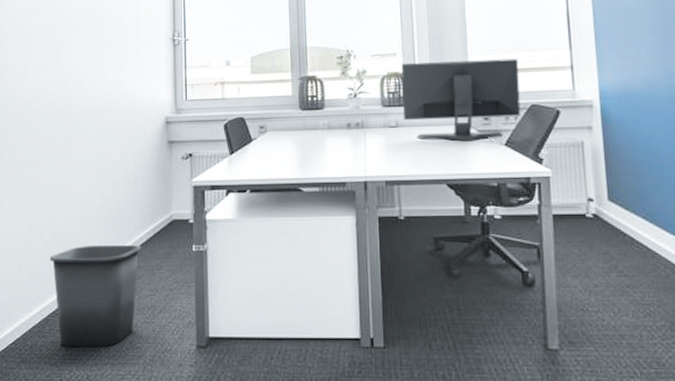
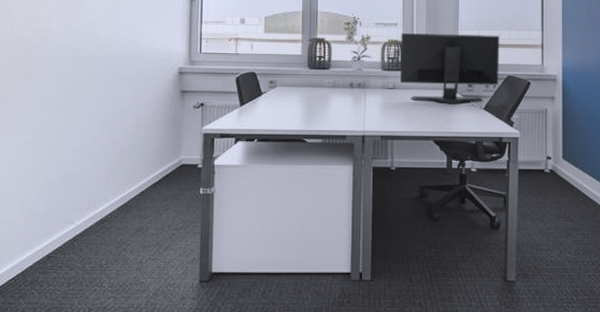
waste bin: present [49,244,142,348] -> none [54,186,150,283]

